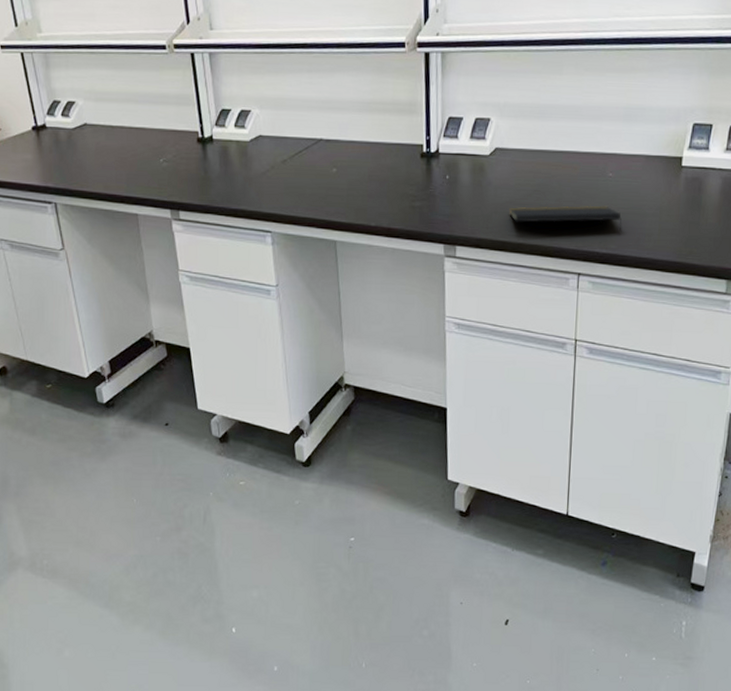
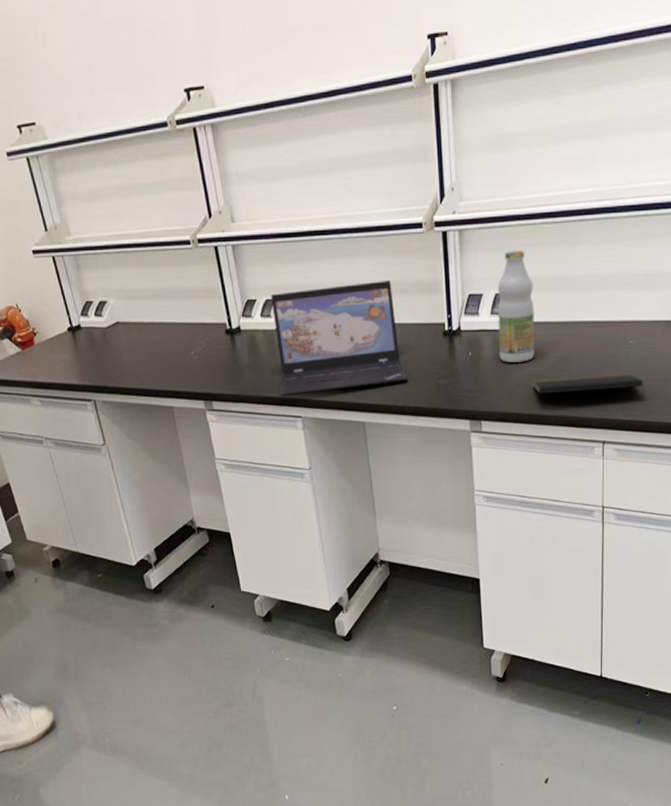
laptop: none [246,98,383,210] -> present [271,281,408,397]
bottle: none [476,75,515,189] -> present [498,250,535,362]

